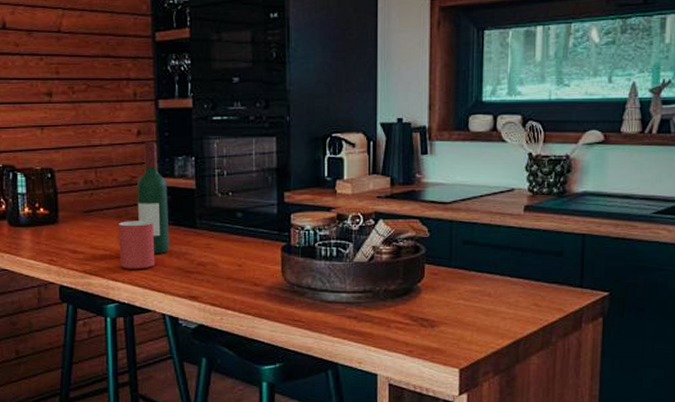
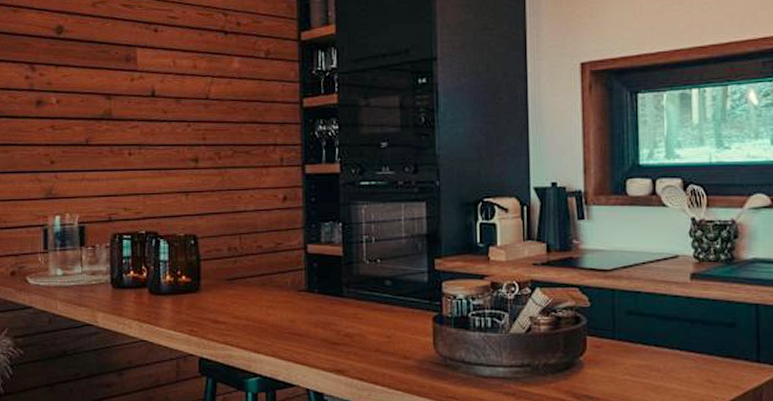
mug: present [118,221,155,269] -> none [261,289,300,340]
wine bottle: present [136,142,169,254] -> none [281,208,314,325]

